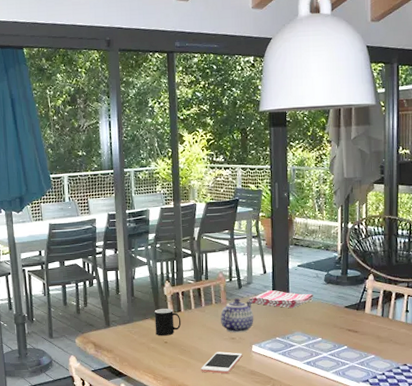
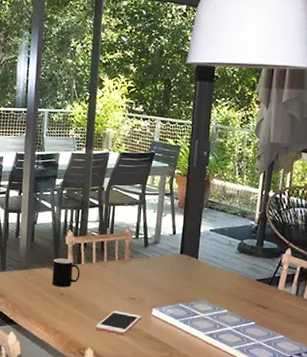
teapot: present [221,298,254,333] -> none [122,257,158,294]
dish towel: present [248,290,314,309] -> none [153,253,224,275]

